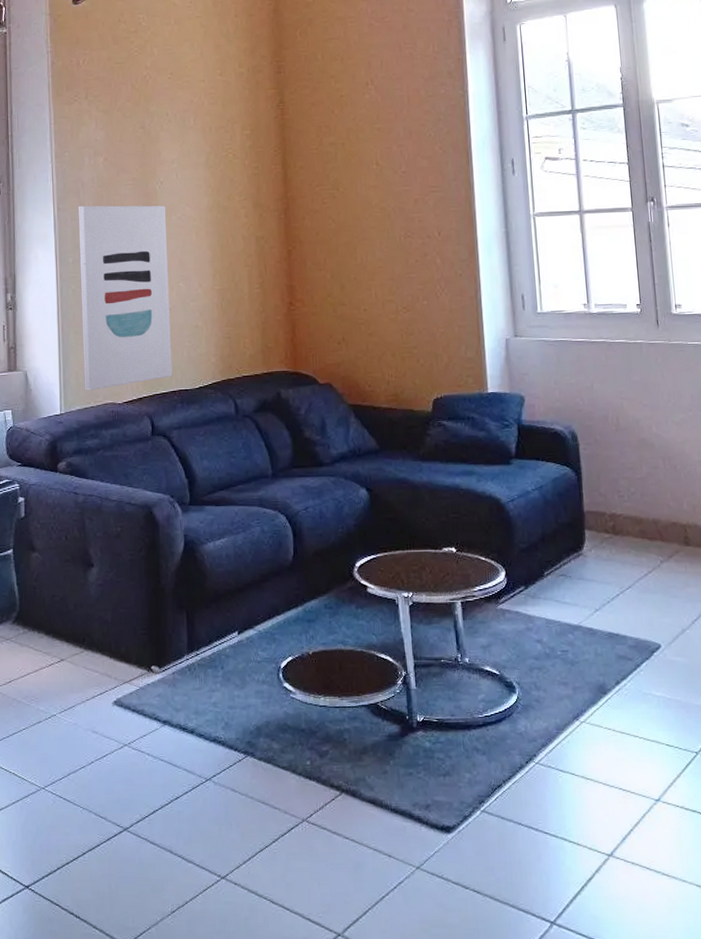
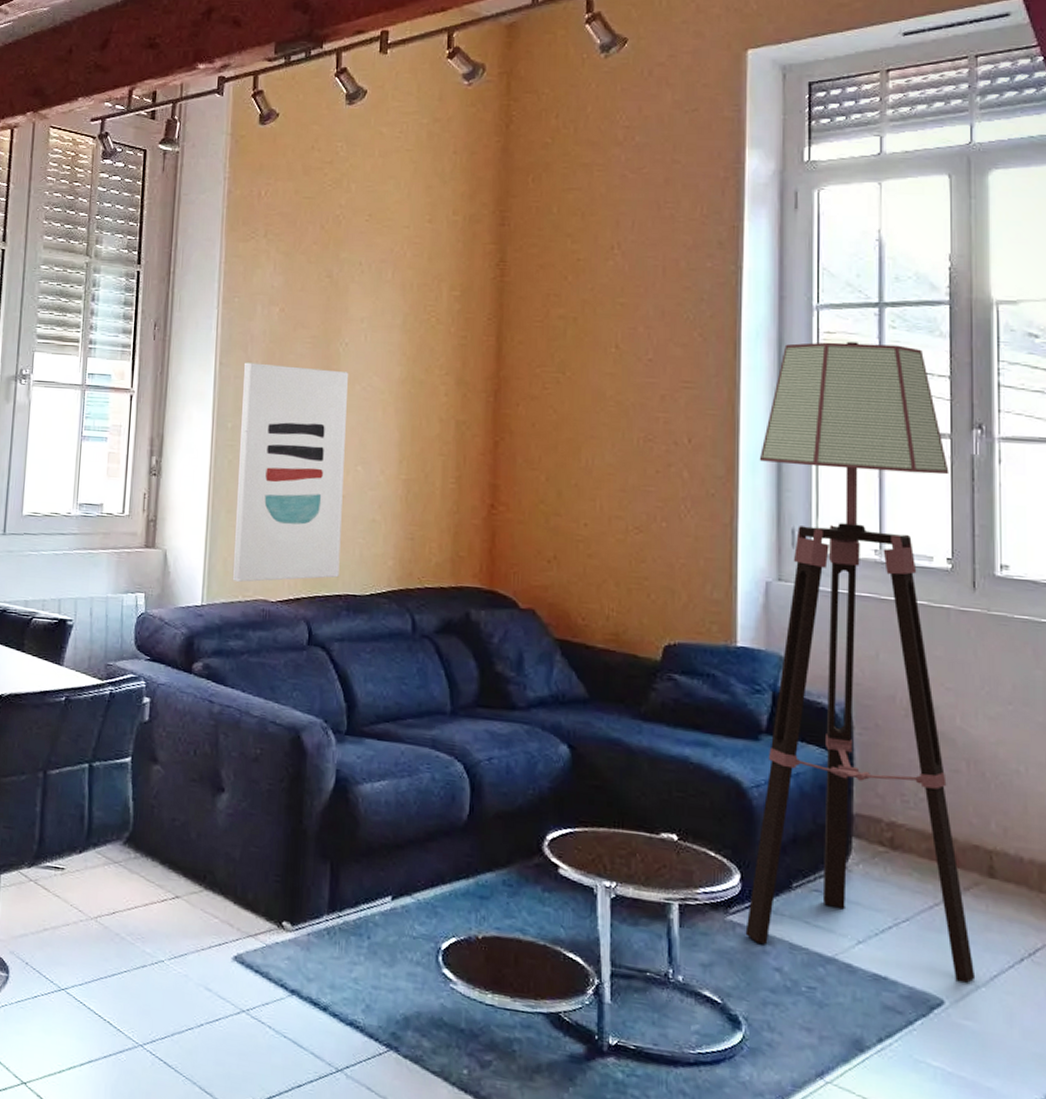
floor lamp: none [493,142,682,629] -> present [745,341,976,983]

